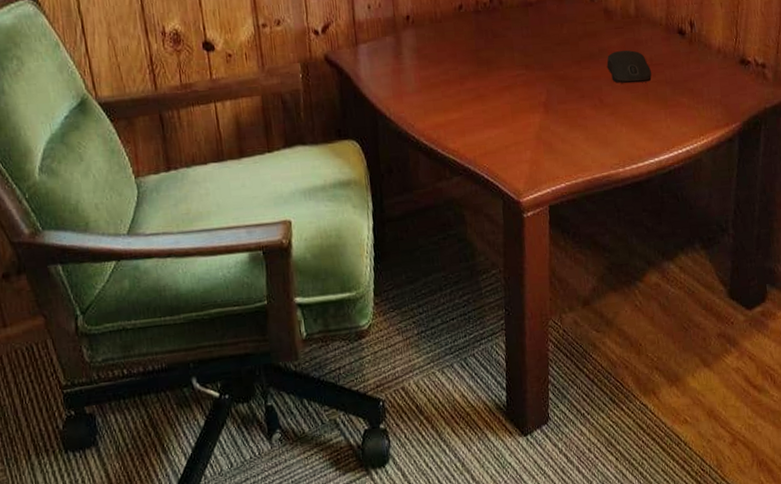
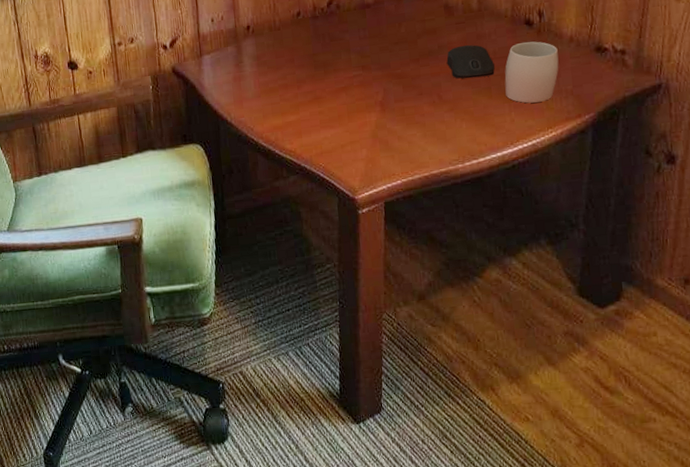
mug: none [660,50,709,111] -> present [504,41,559,104]

